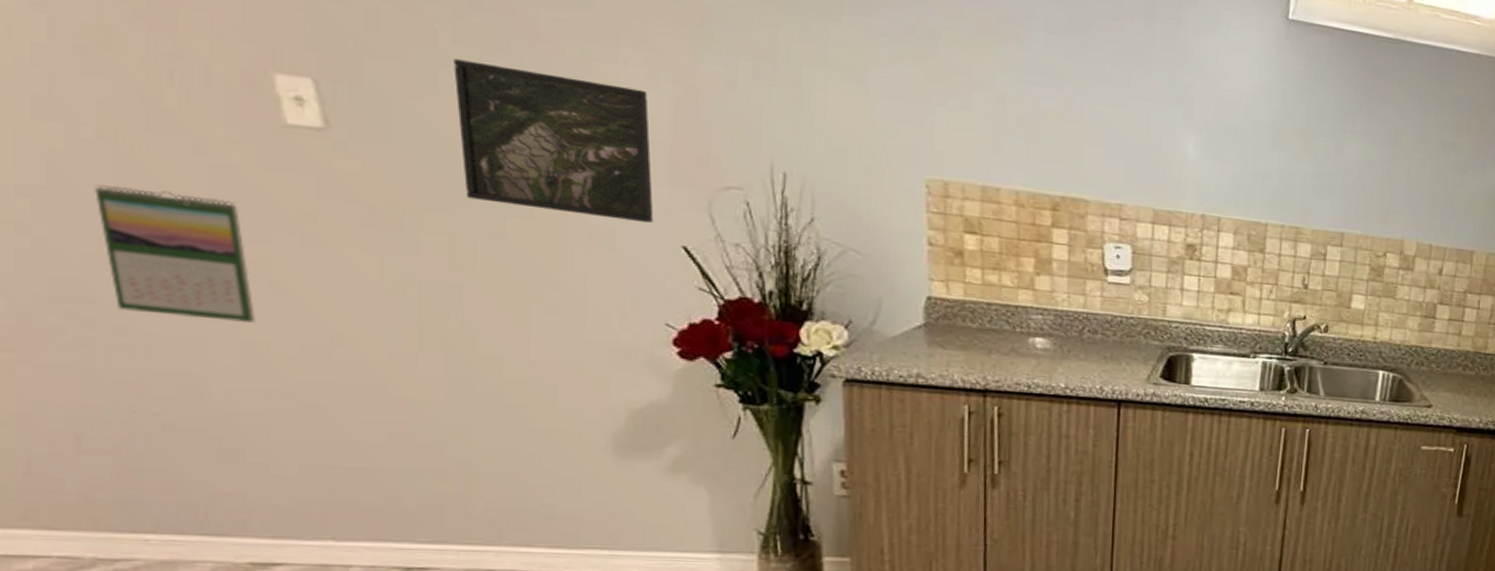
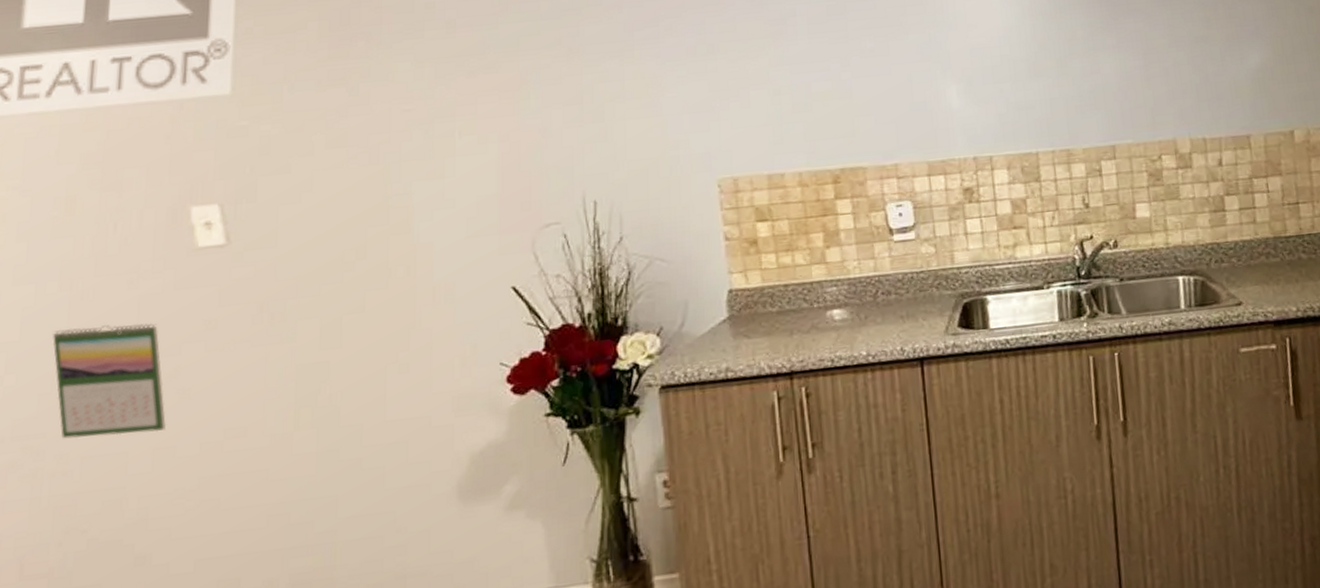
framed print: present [453,59,654,223] -> none [326,154,487,281]

